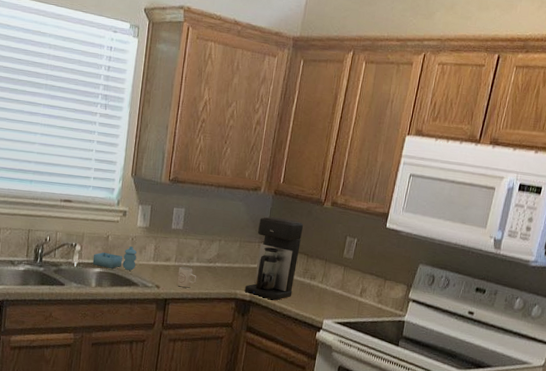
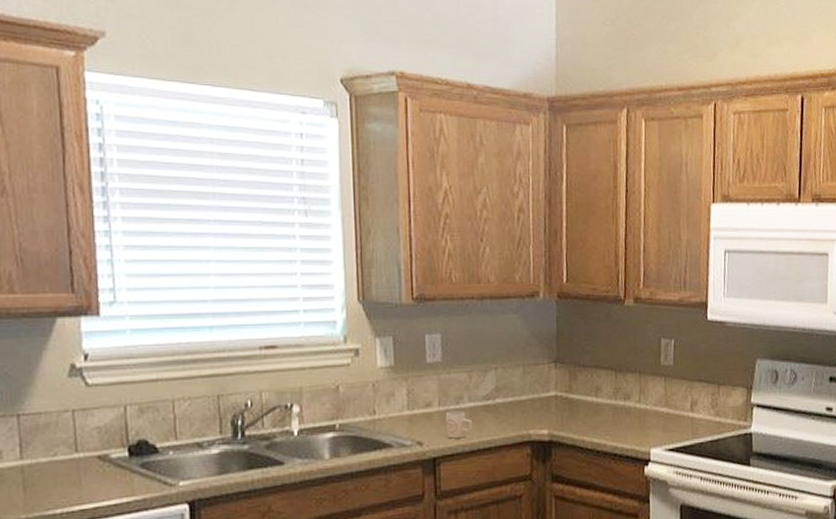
soap dispenser: present [92,246,137,271] -> none [320,395,384,430]
coffee maker: present [244,216,304,301] -> none [540,327,604,435]

